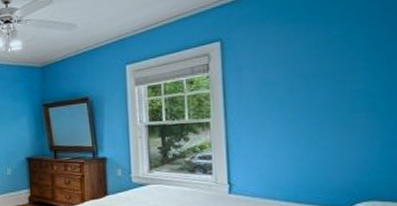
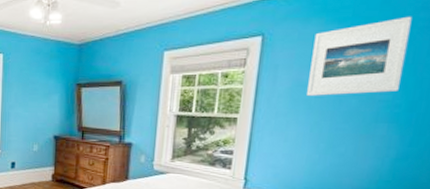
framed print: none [273,8,369,94] -> present [307,16,412,96]

